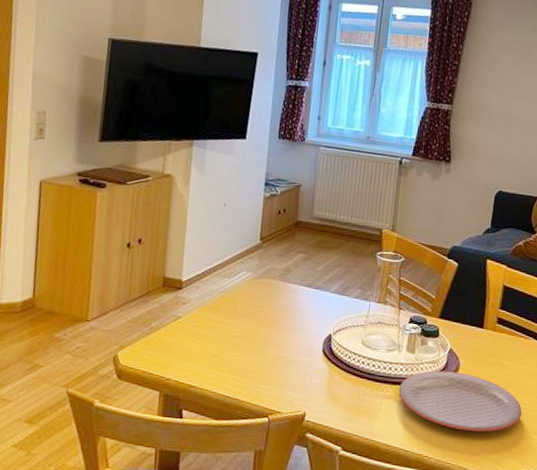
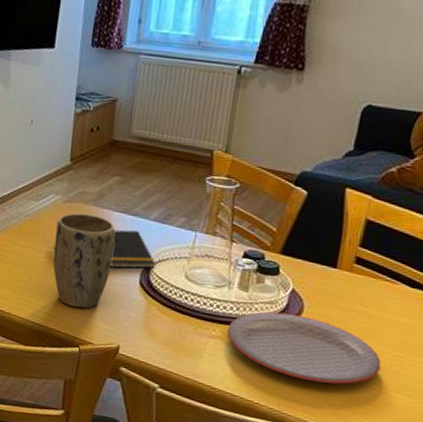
plant pot: none [244,288,300,379] -> present [53,213,115,309]
notepad: none [295,302,336,338] -> present [109,229,155,269]

